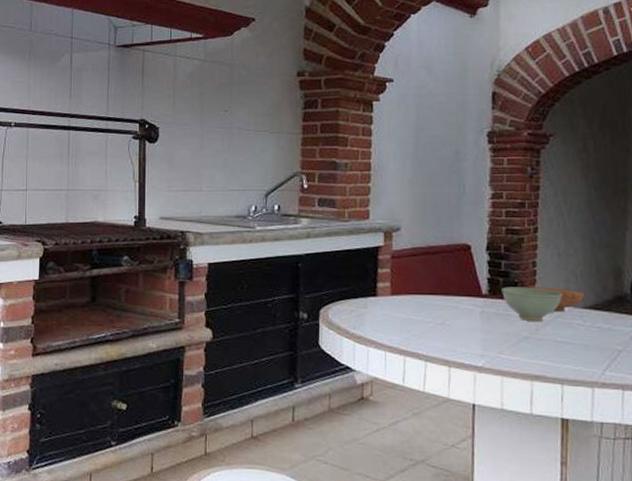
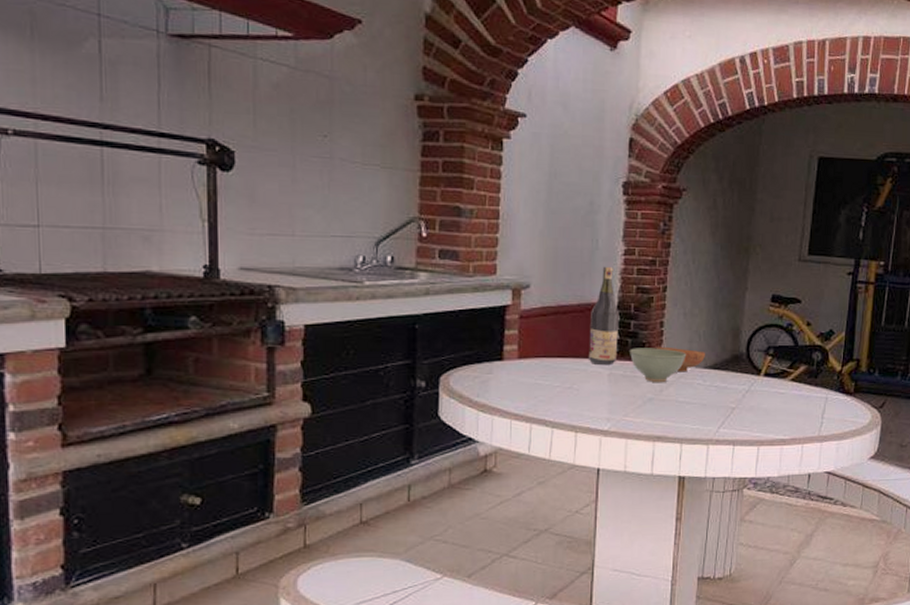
wine bottle: none [459,210,490,304] -> present [588,266,620,366]

